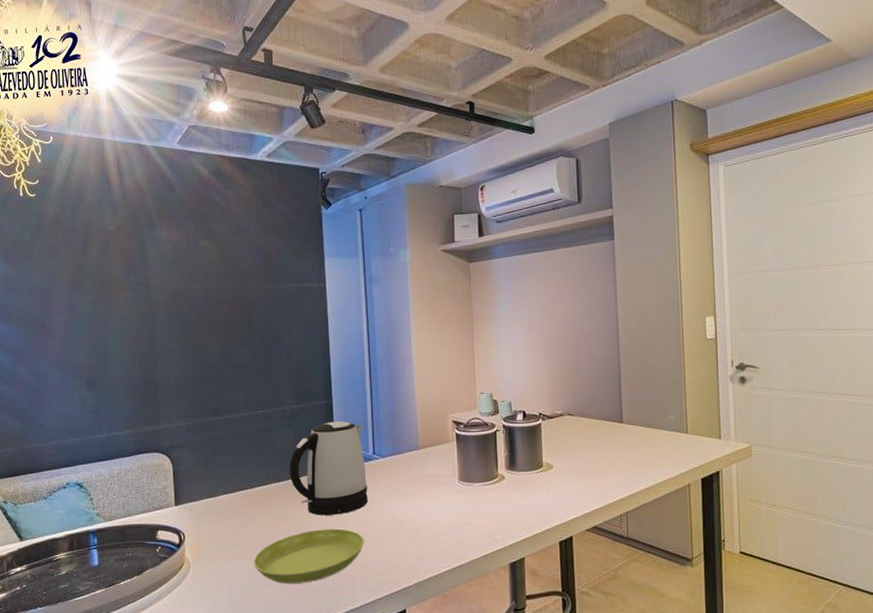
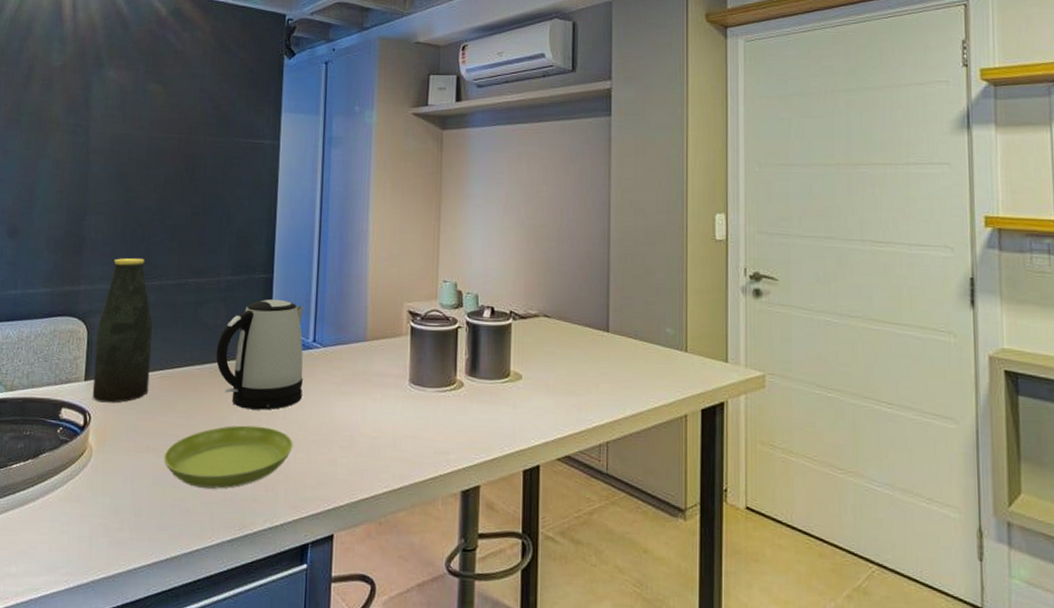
bottle: none [180,396,233,523] -> present [92,257,153,403]

